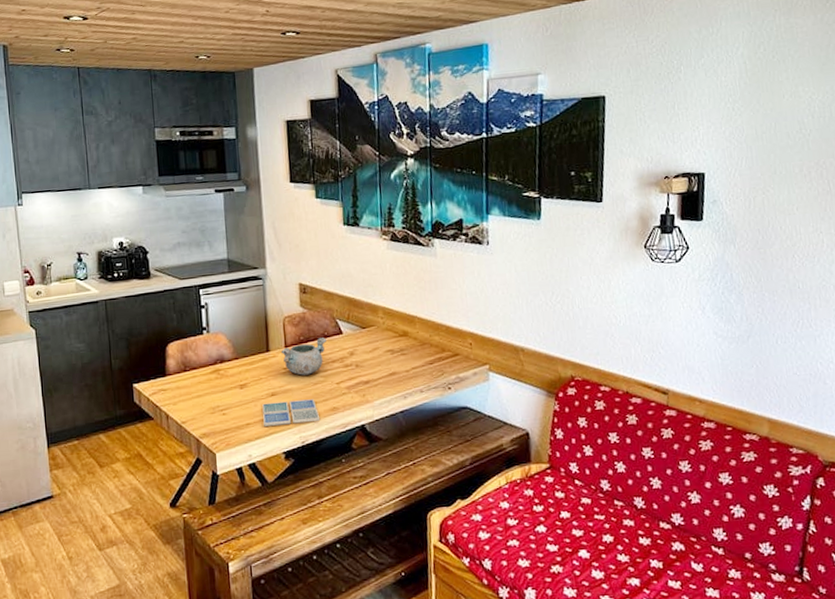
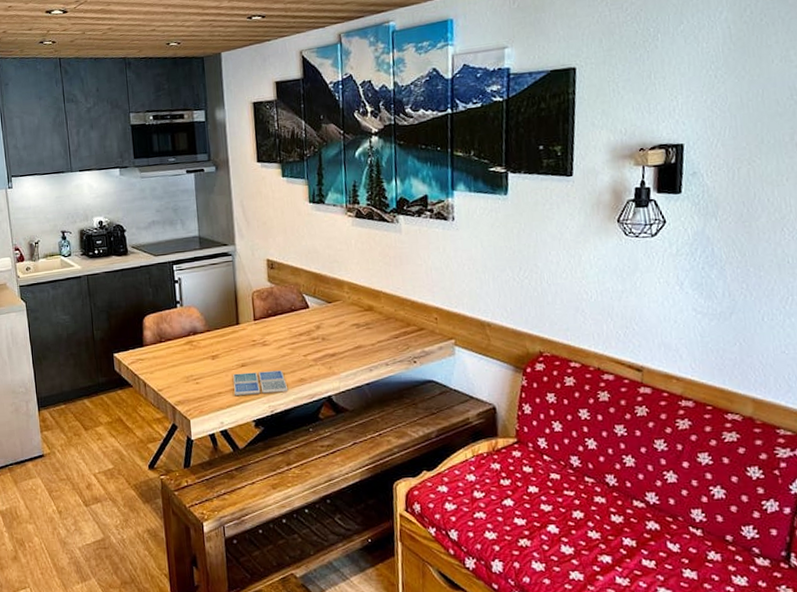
decorative bowl: present [280,337,326,376] -> none [250,311,294,348]

